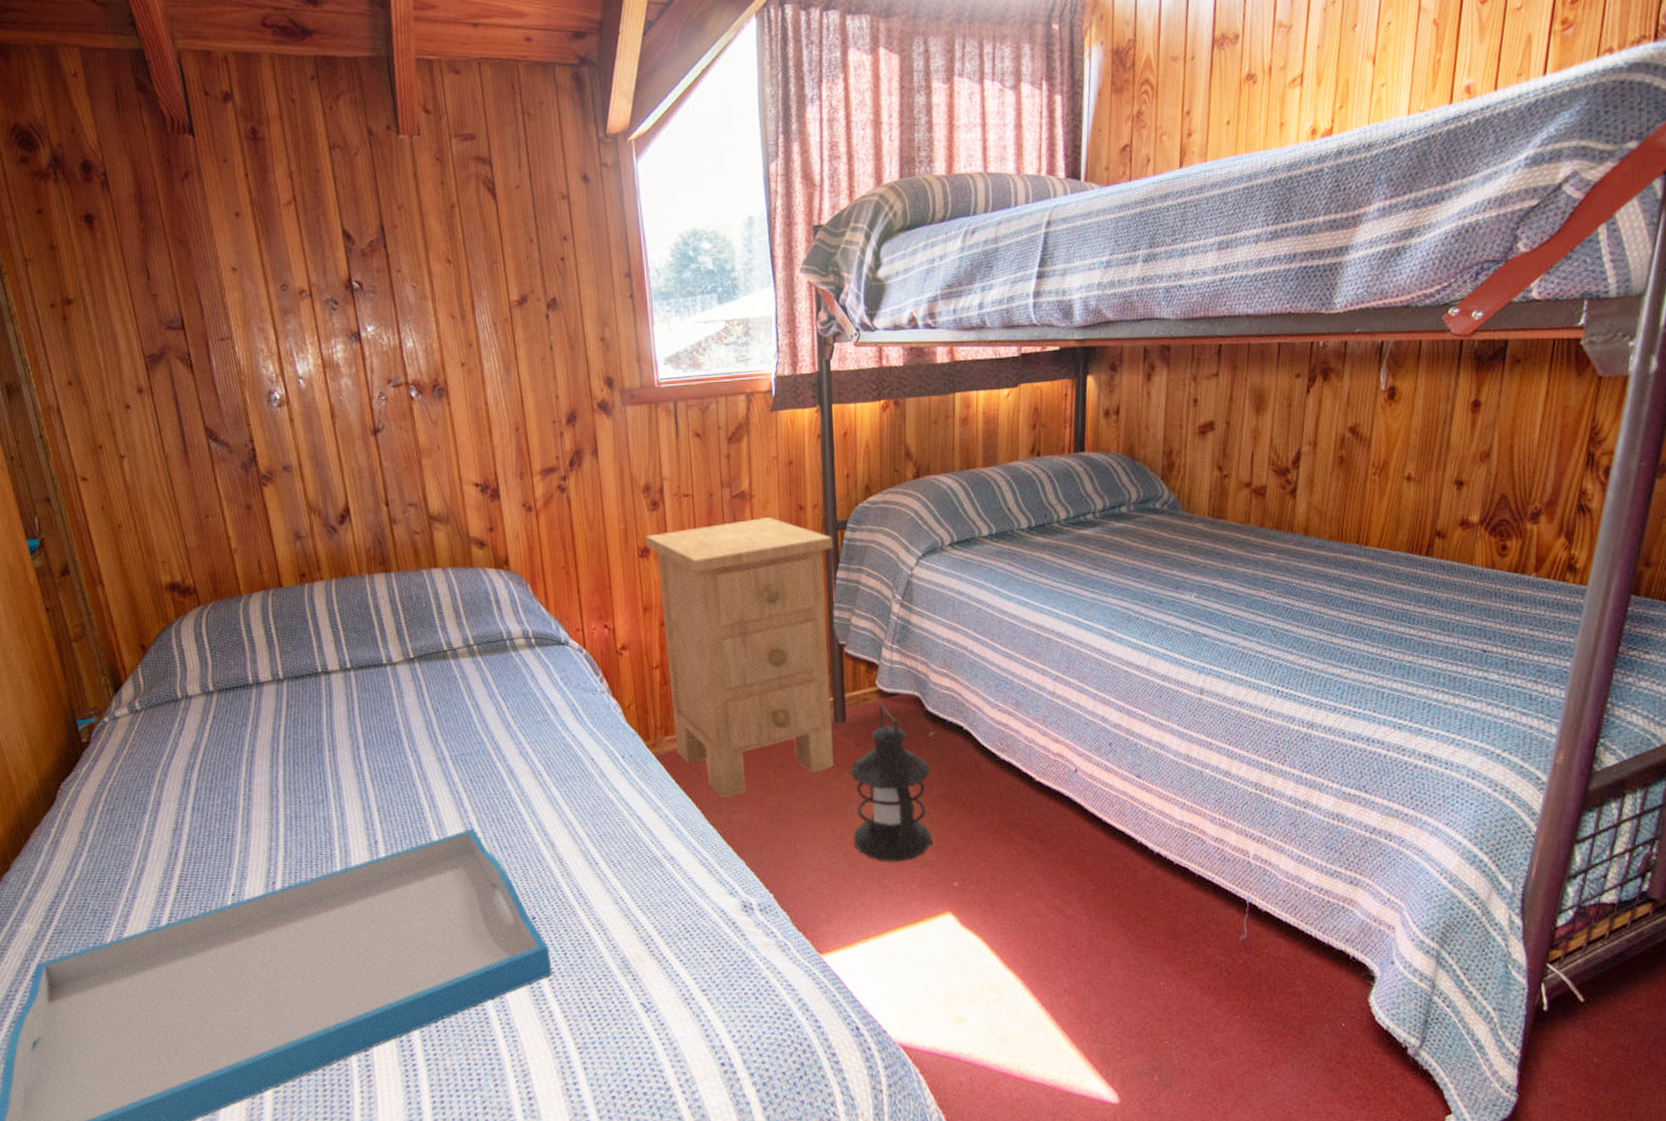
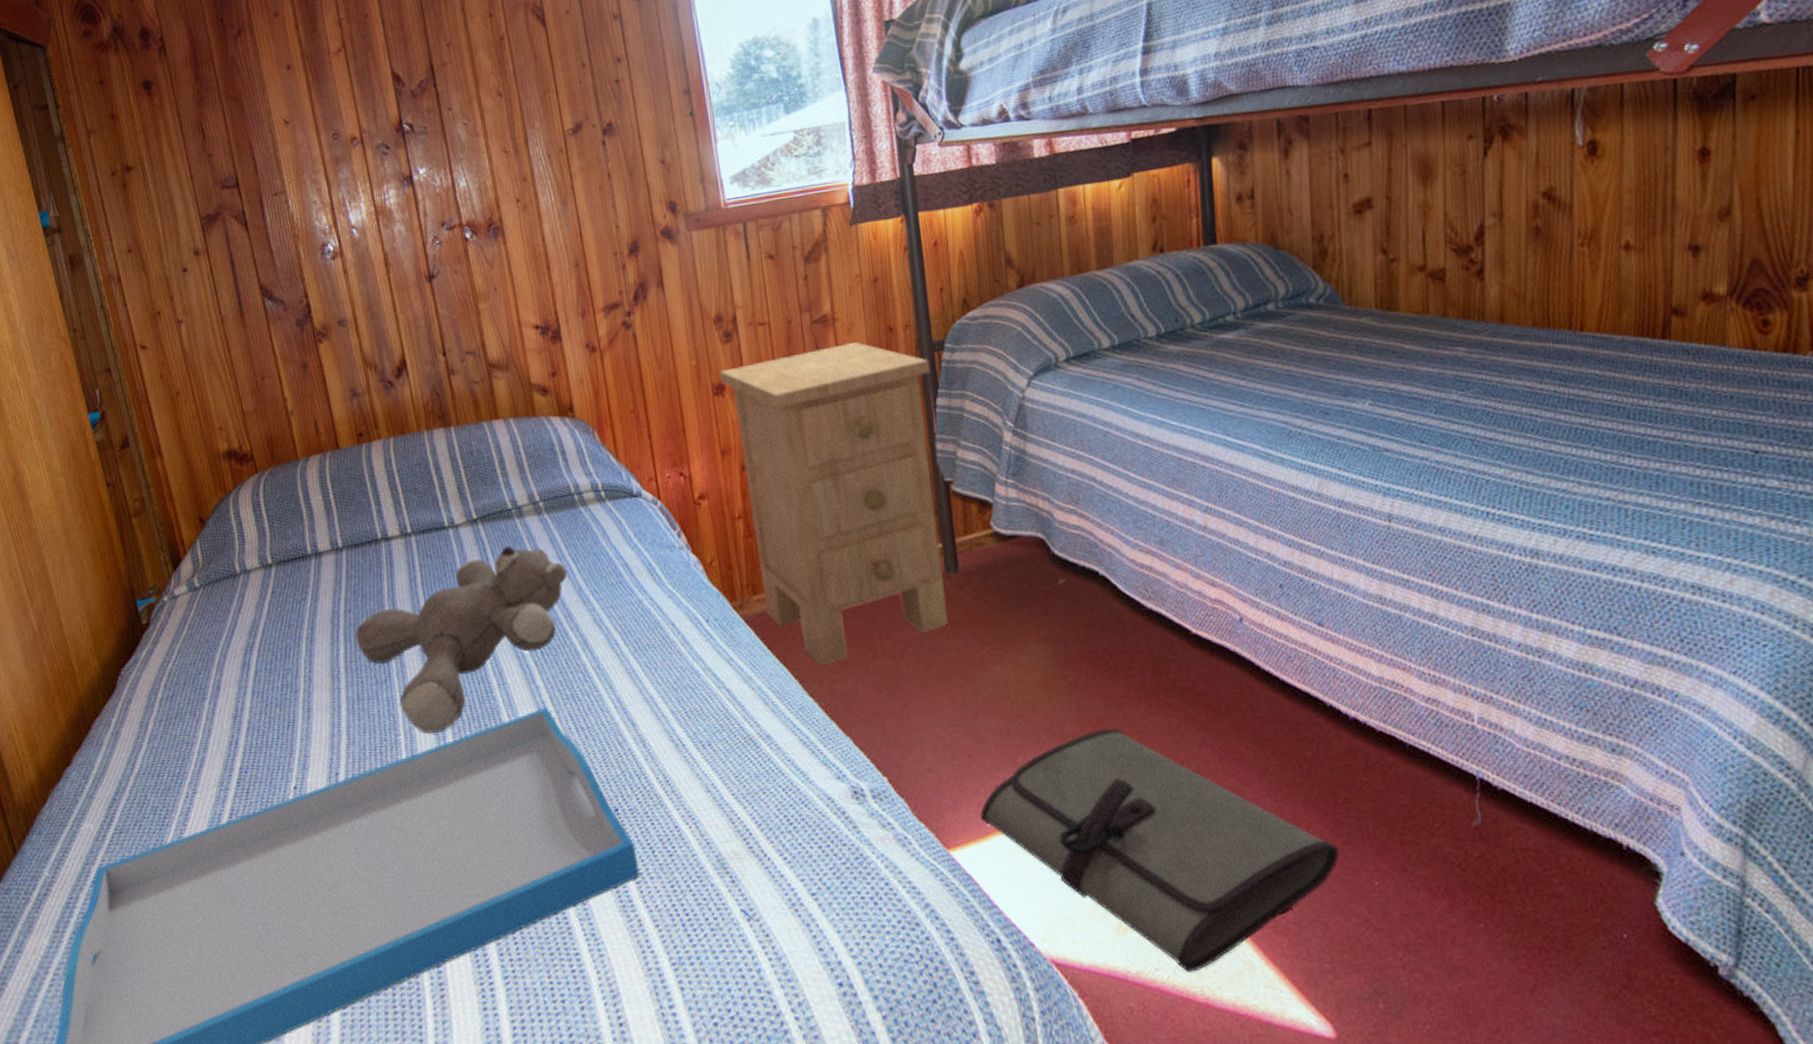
stuffed bear: none [293,683,497,849] -> present [354,545,567,733]
lantern: present [849,704,932,862] -> none [966,548,1072,736]
tool roll: none [849,857,1136,1053] -> present [980,728,1340,972]

